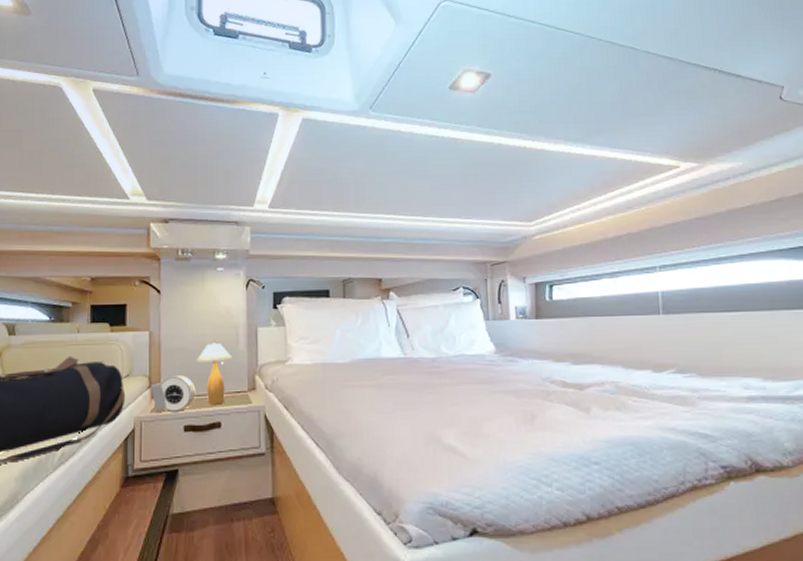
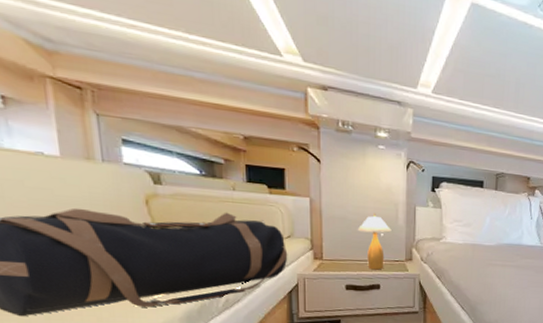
alarm clock: present [151,375,196,413] -> none [313,241,357,273]

